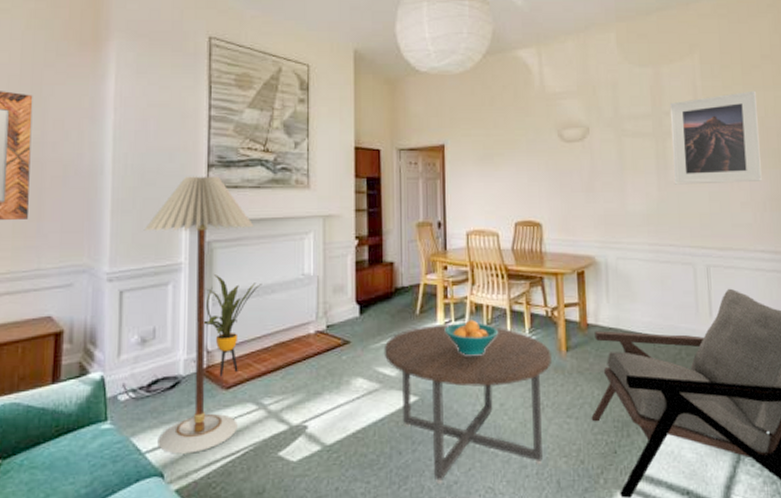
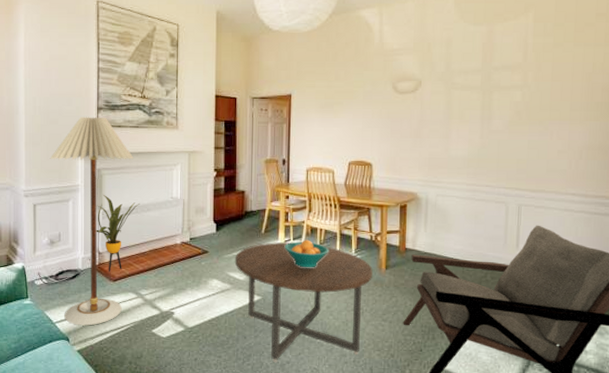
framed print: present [669,90,762,185] -> none [496,48,587,134]

